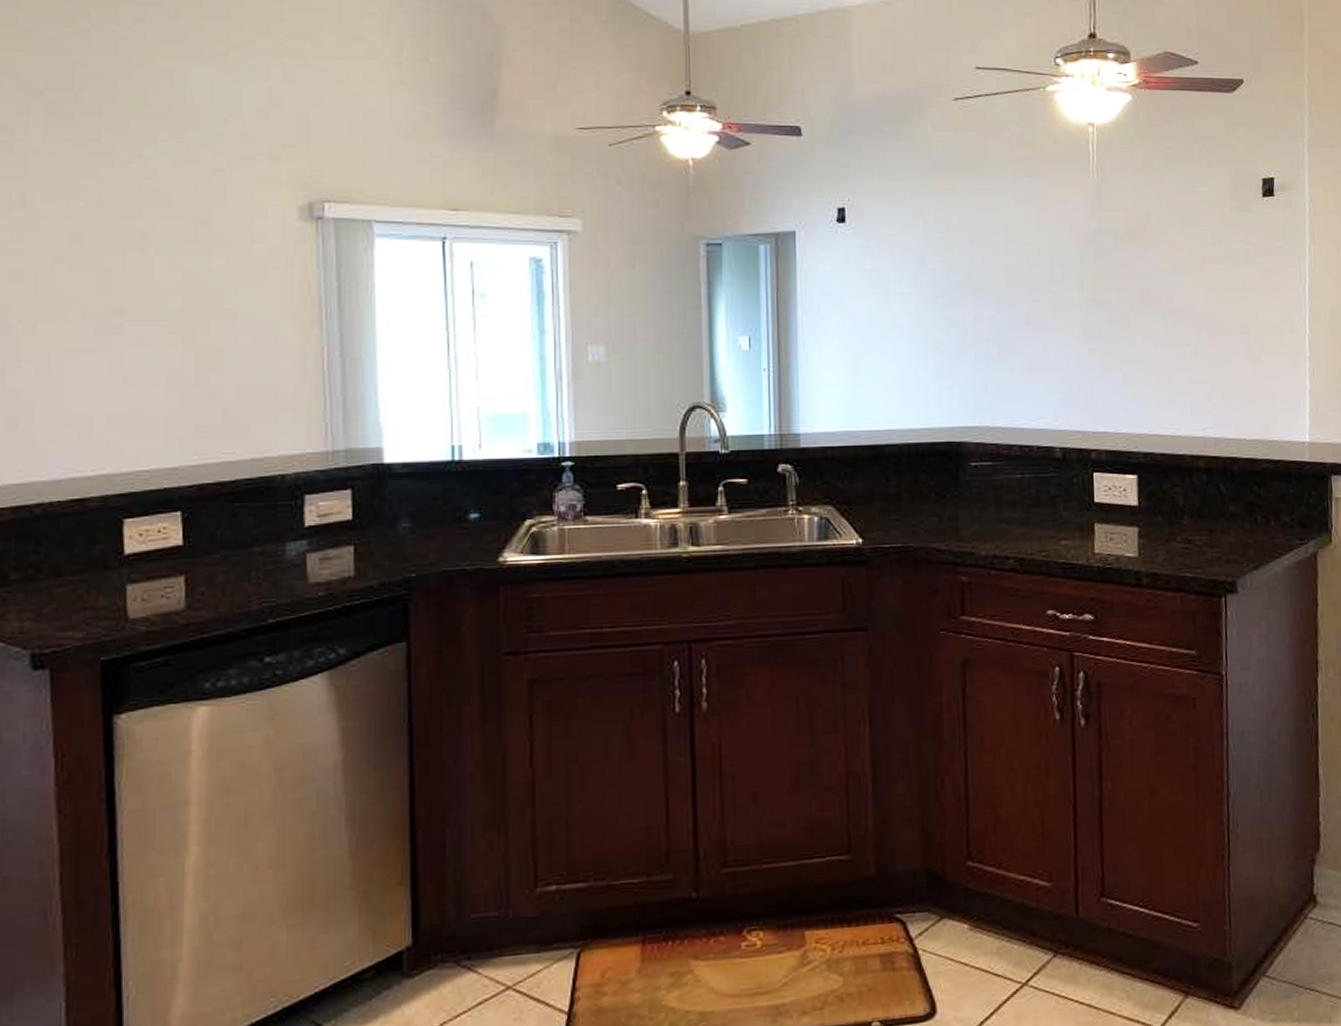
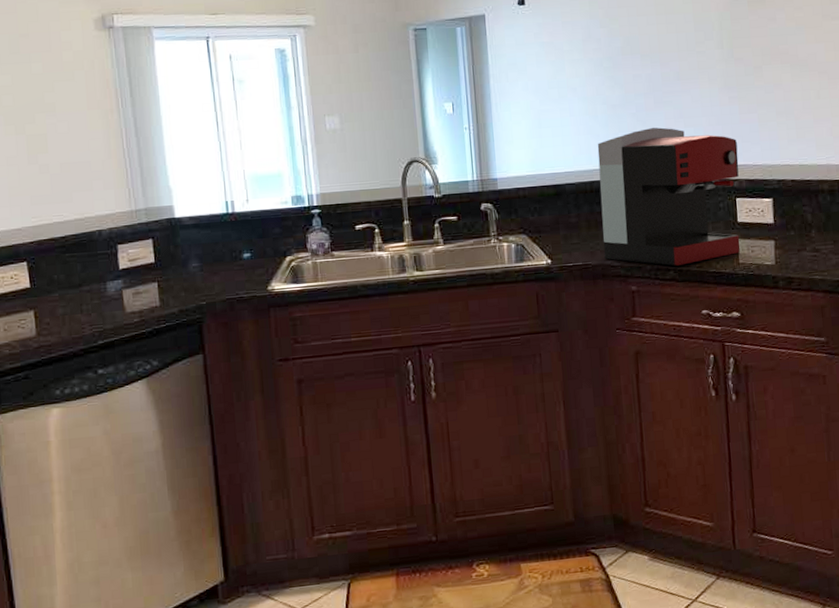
coffee maker: none [926,381,1098,553] -> present [597,127,740,266]

